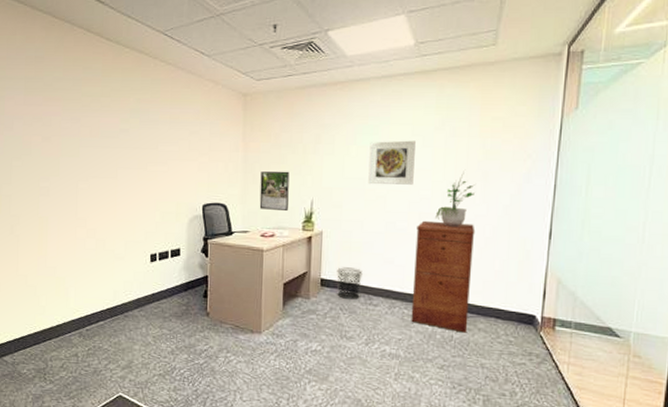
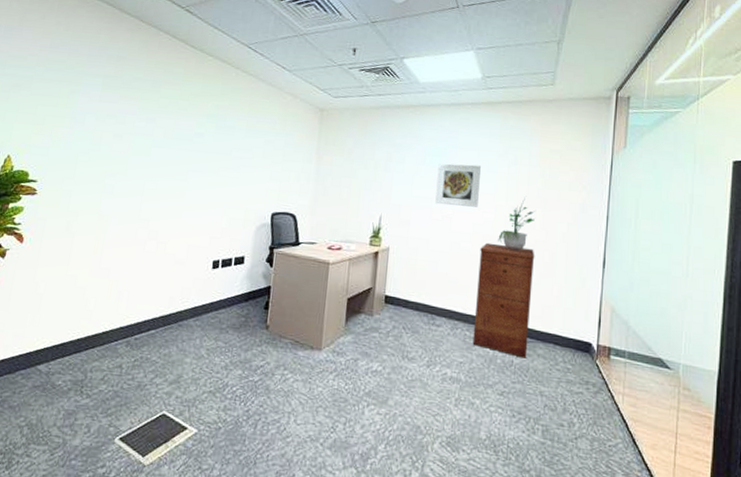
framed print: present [259,171,290,212] -> none [328,184,360,226]
waste bin: present [336,267,363,300] -> none [401,284,427,319]

